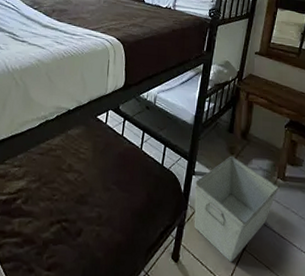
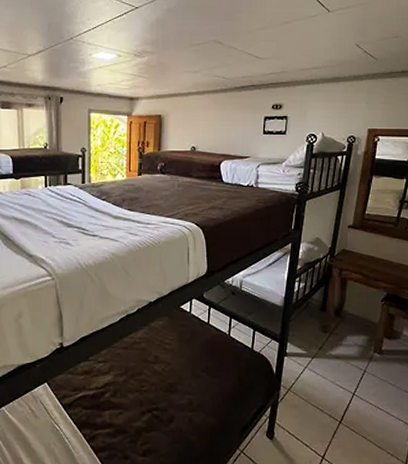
storage bin: present [194,155,279,263] -> none [287,334,375,436]

